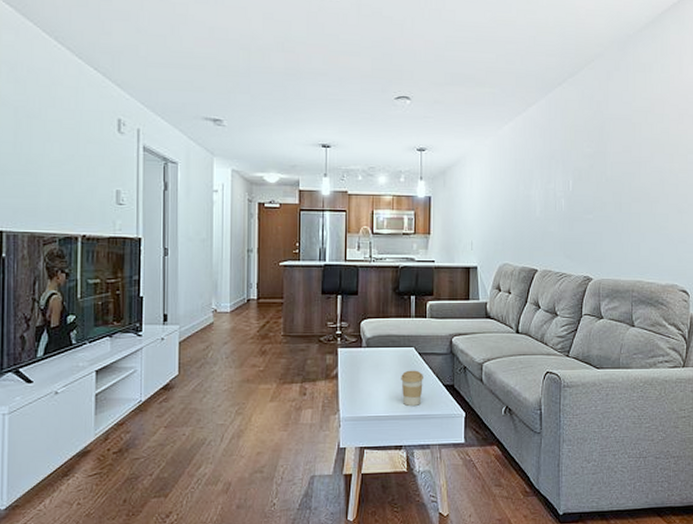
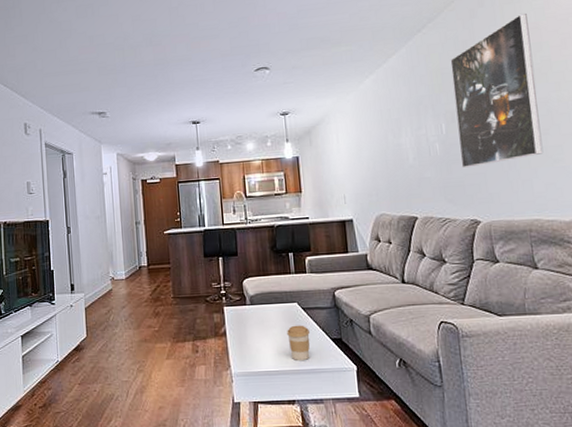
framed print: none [582,83,655,226] -> present [450,13,544,168]

